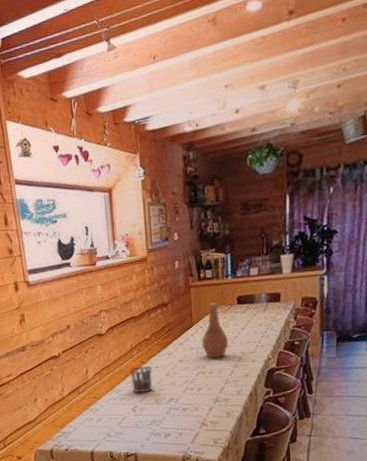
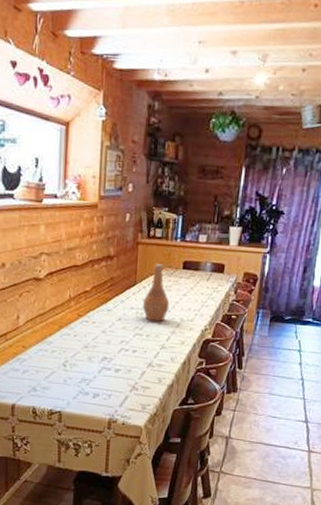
cup: present [130,366,153,393] -> none [65,320,89,348]

